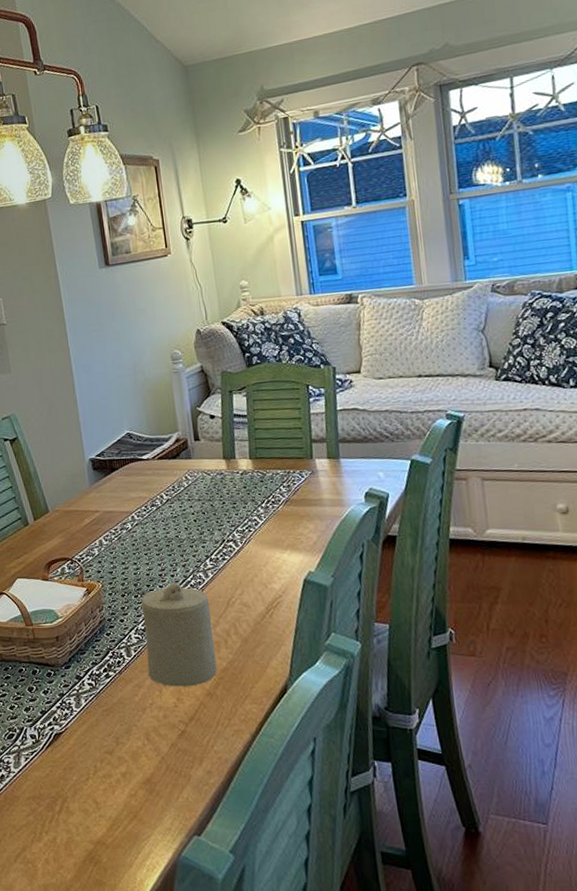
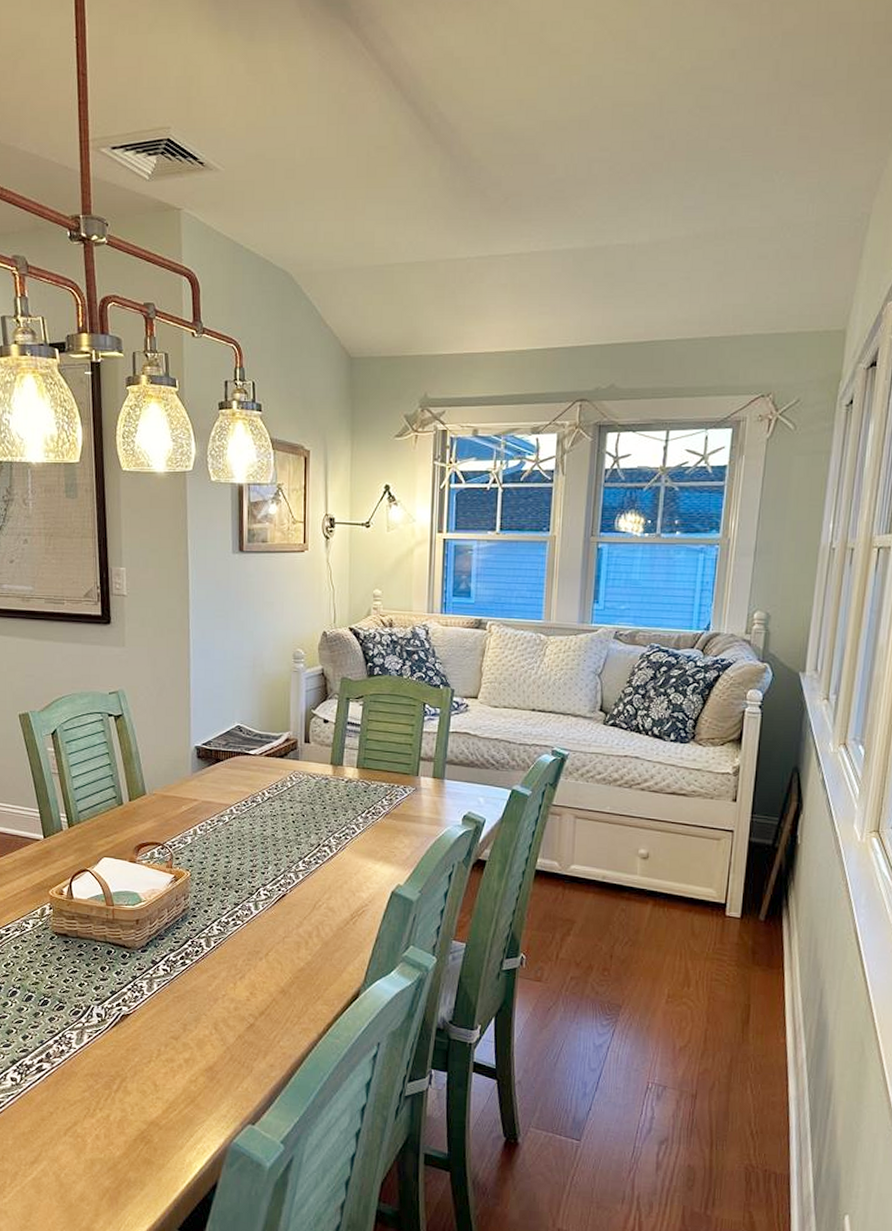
candle: present [141,583,217,687] -> none [225,880,296,983]

